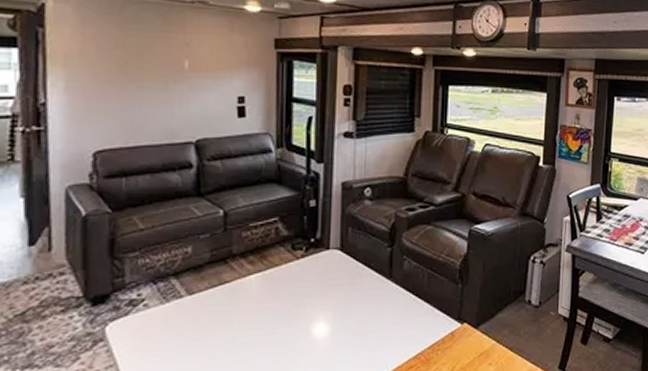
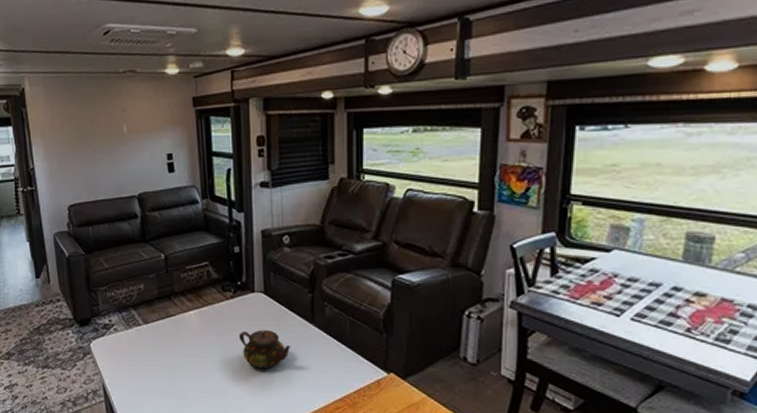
teapot: none [307,289,365,334] -> present [238,329,290,369]

